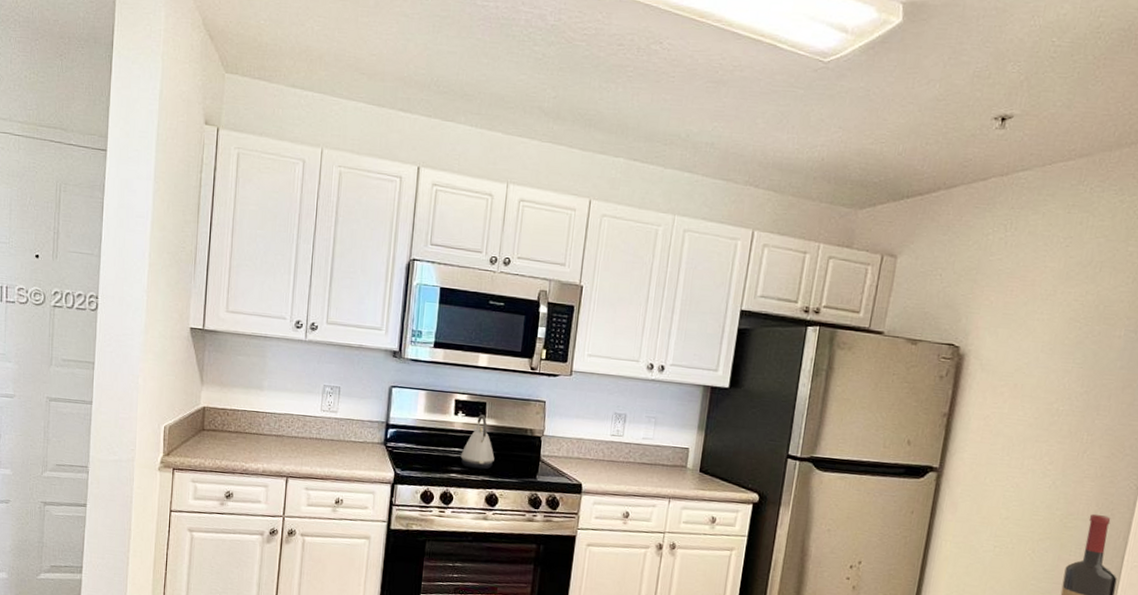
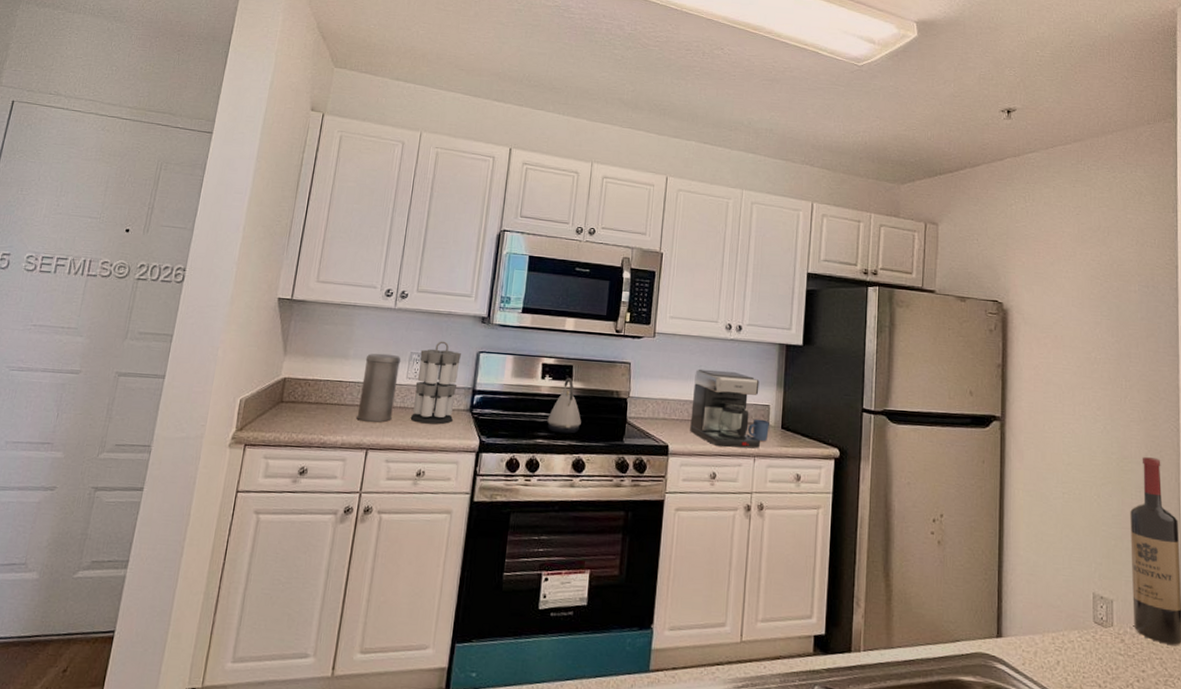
canister: none [275,385,315,453] -> present [356,353,401,423]
spice rack: none [326,374,374,457] -> present [410,341,461,425]
coffee maker: none [604,409,680,491] -> present [690,369,761,449]
mug: none [664,461,688,485] -> present [748,419,769,442]

